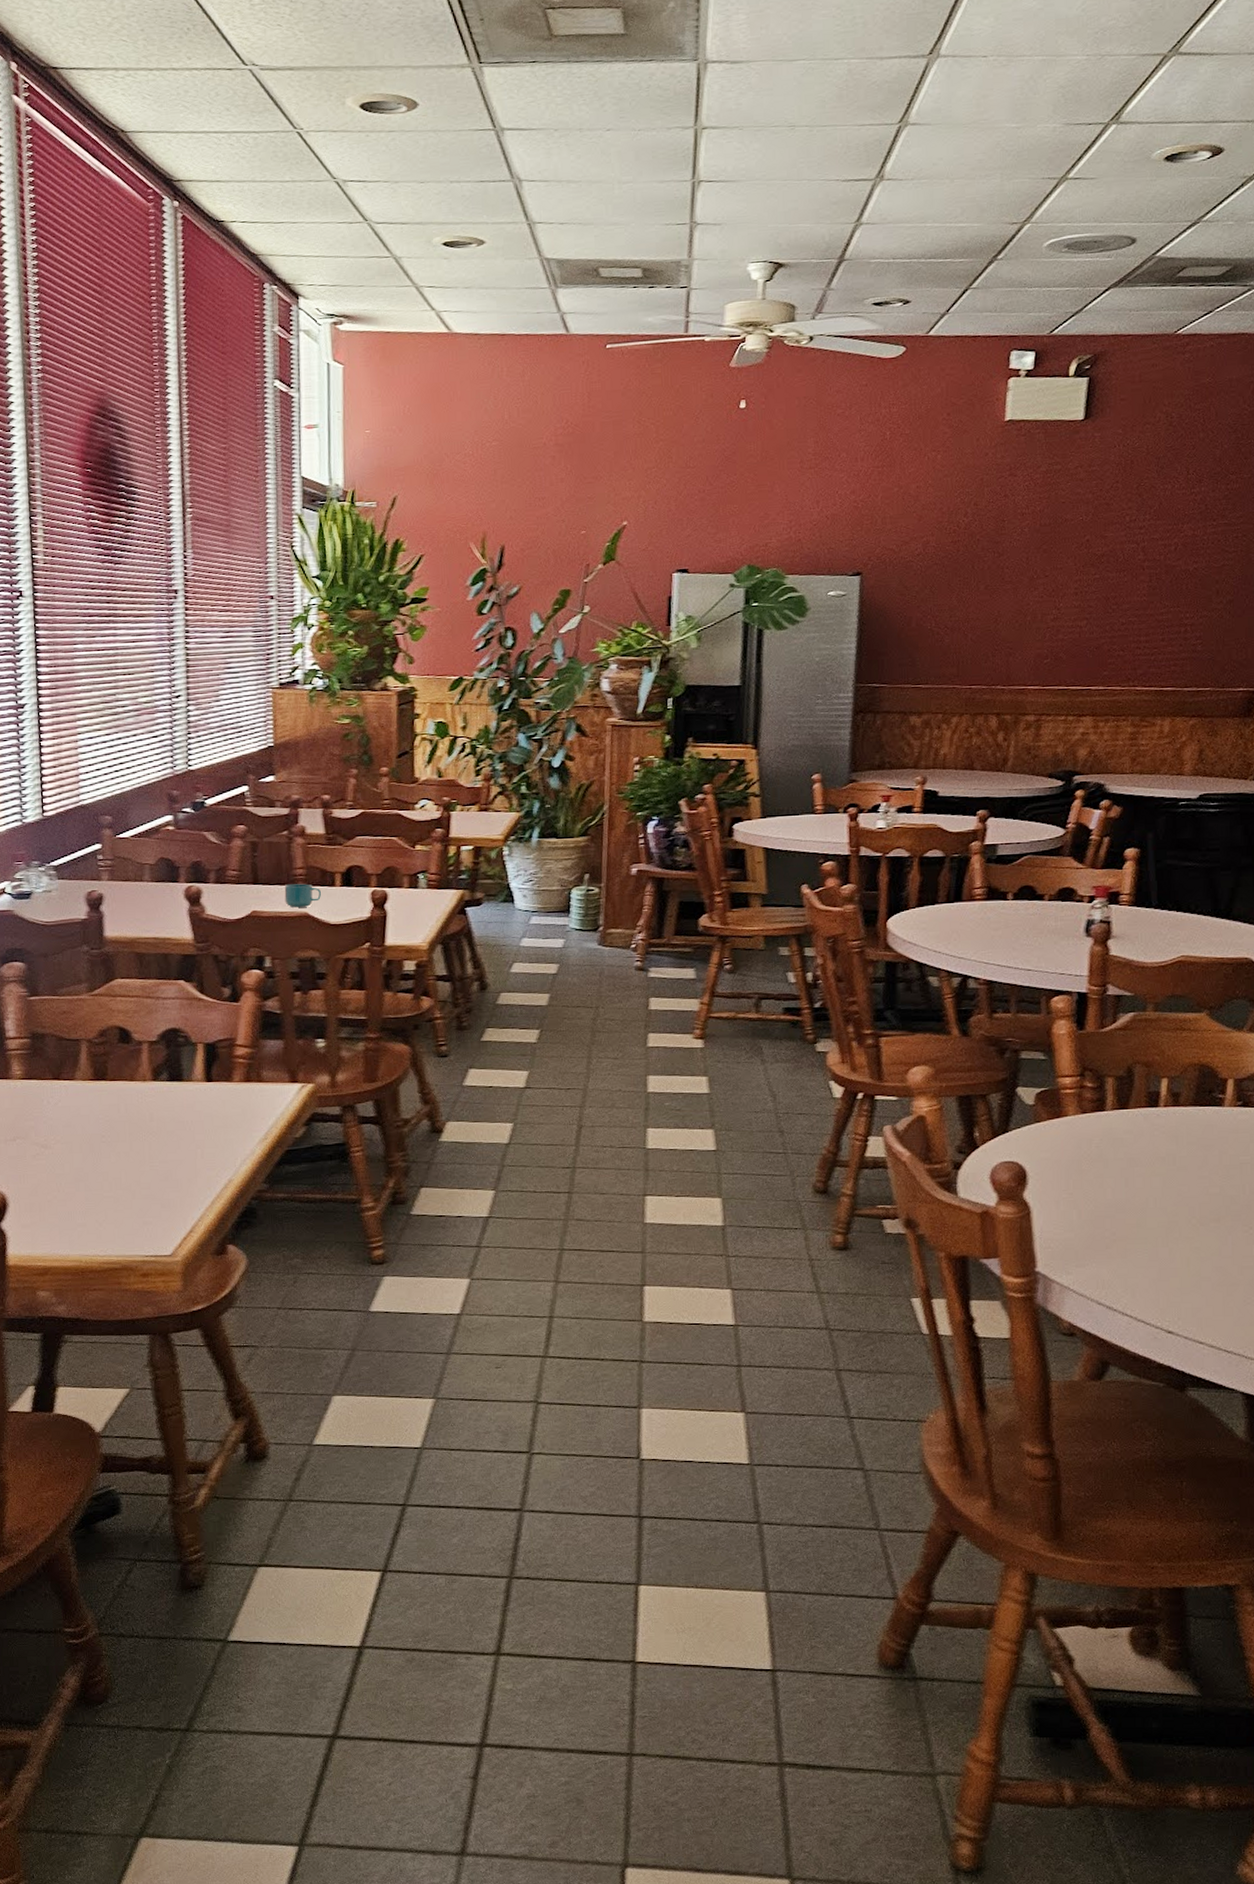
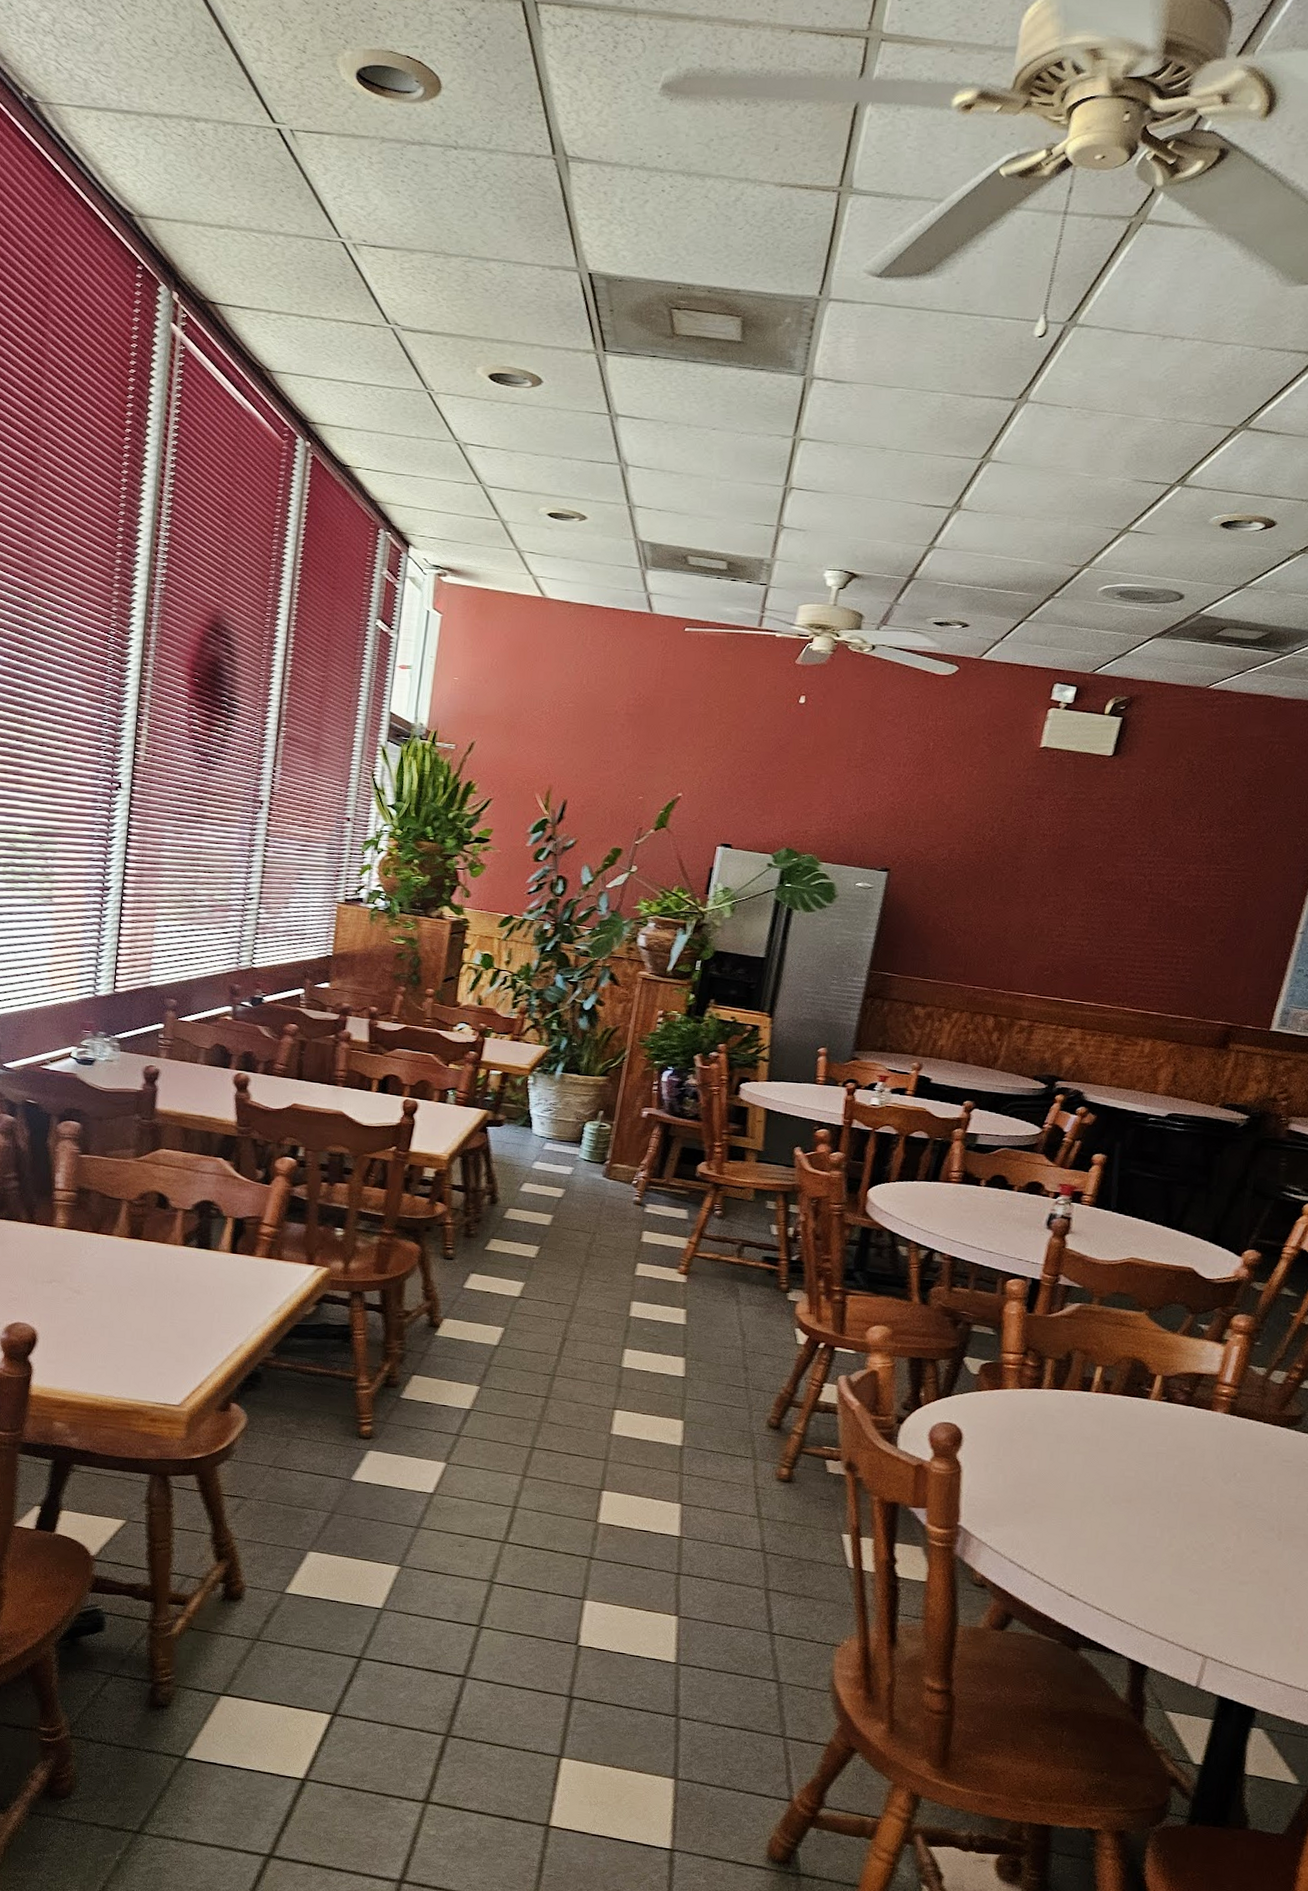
cup: present [284,884,321,908] -> none [324,1084,358,1107]

